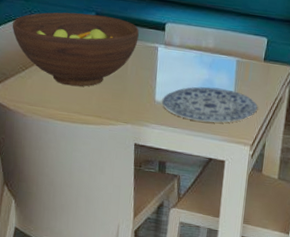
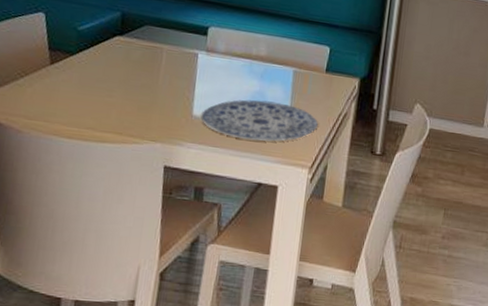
fruit bowl: present [12,12,139,87] -> none [10,9,175,98]

